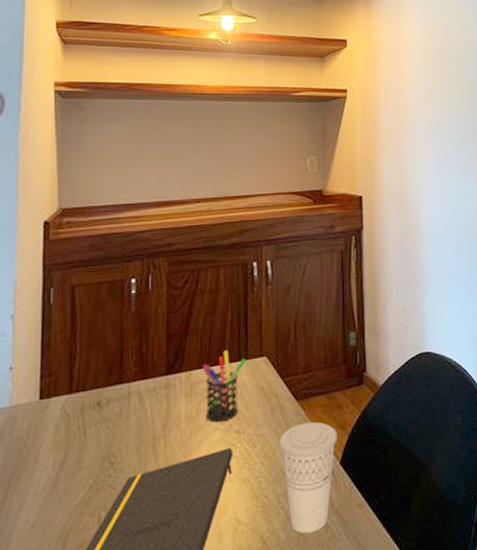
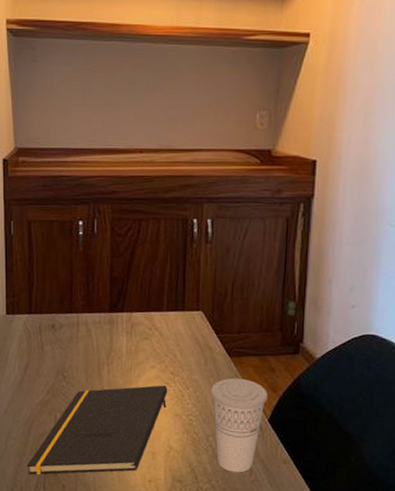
pen holder: present [202,350,247,423] -> none [141,300,183,363]

